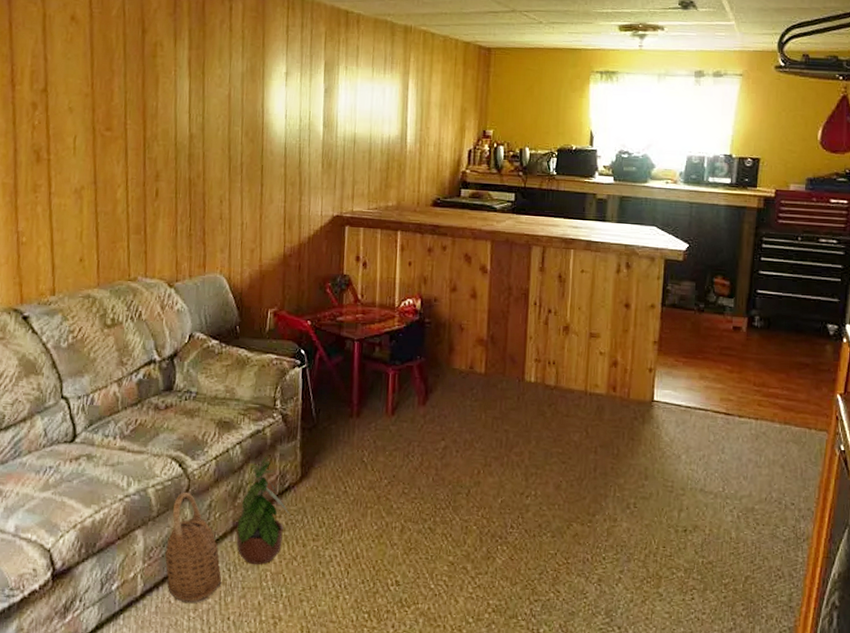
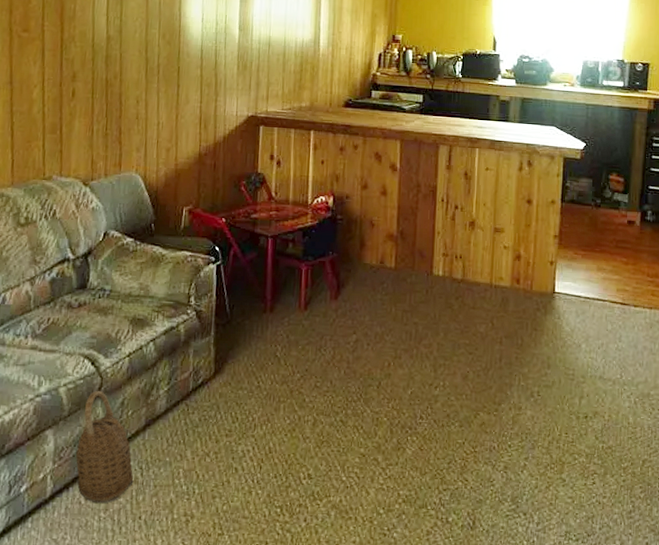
potted plant: present [235,456,291,565] -> none [148,352,204,462]

